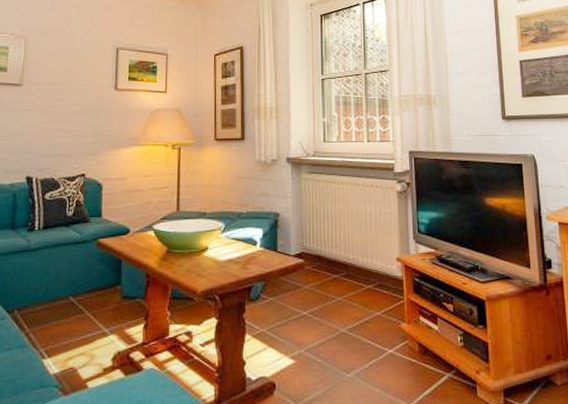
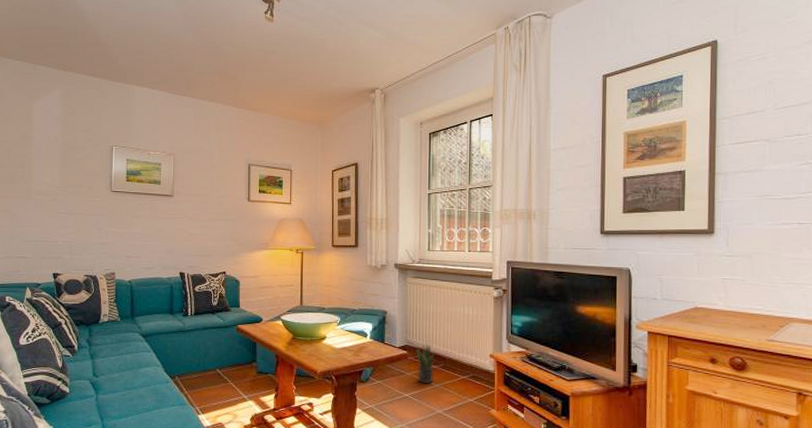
potted plant: none [314,249,335,298] -> present [416,343,435,384]

